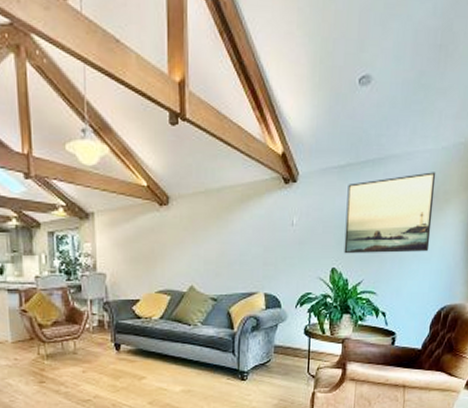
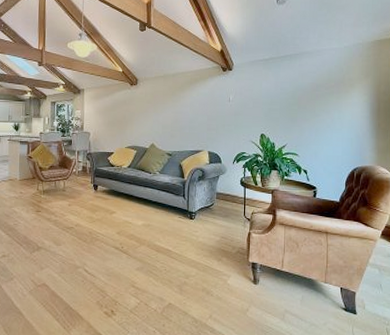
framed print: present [344,172,436,254] -> none [270,64,341,124]

